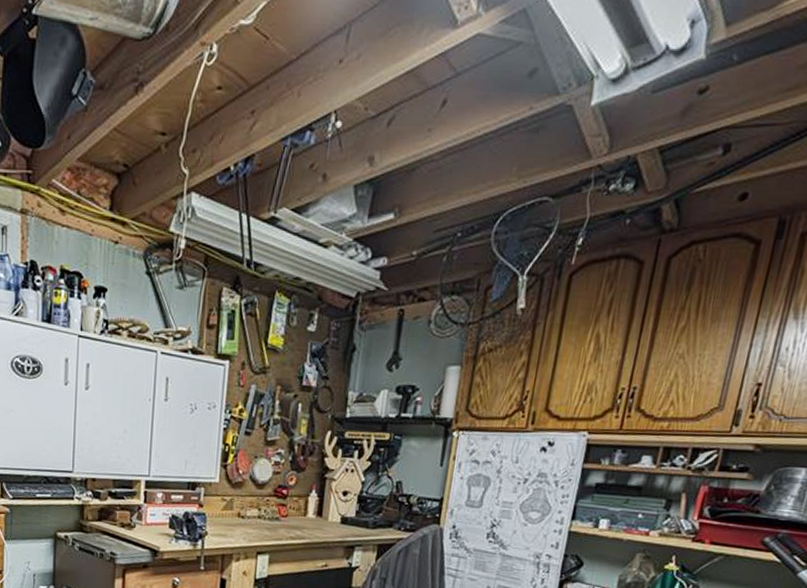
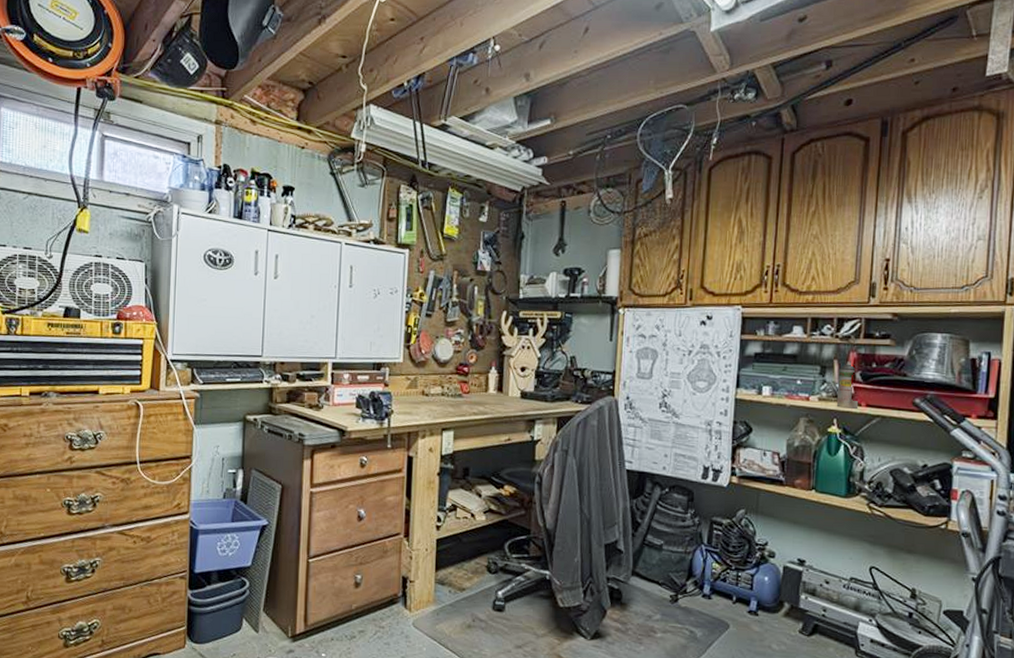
aerosol can: none [677,495,707,547] -> present [836,361,859,410]

